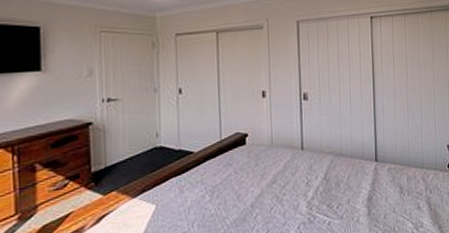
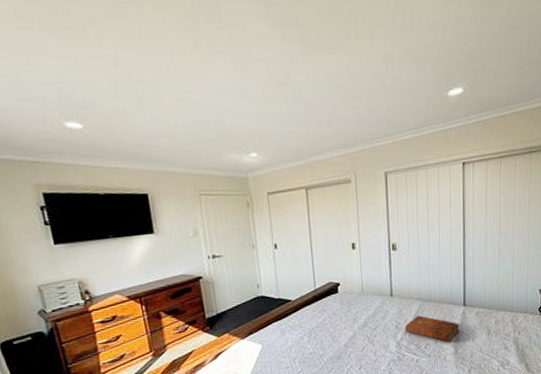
bible: none [316,171,372,202] -> present [405,315,459,342]

